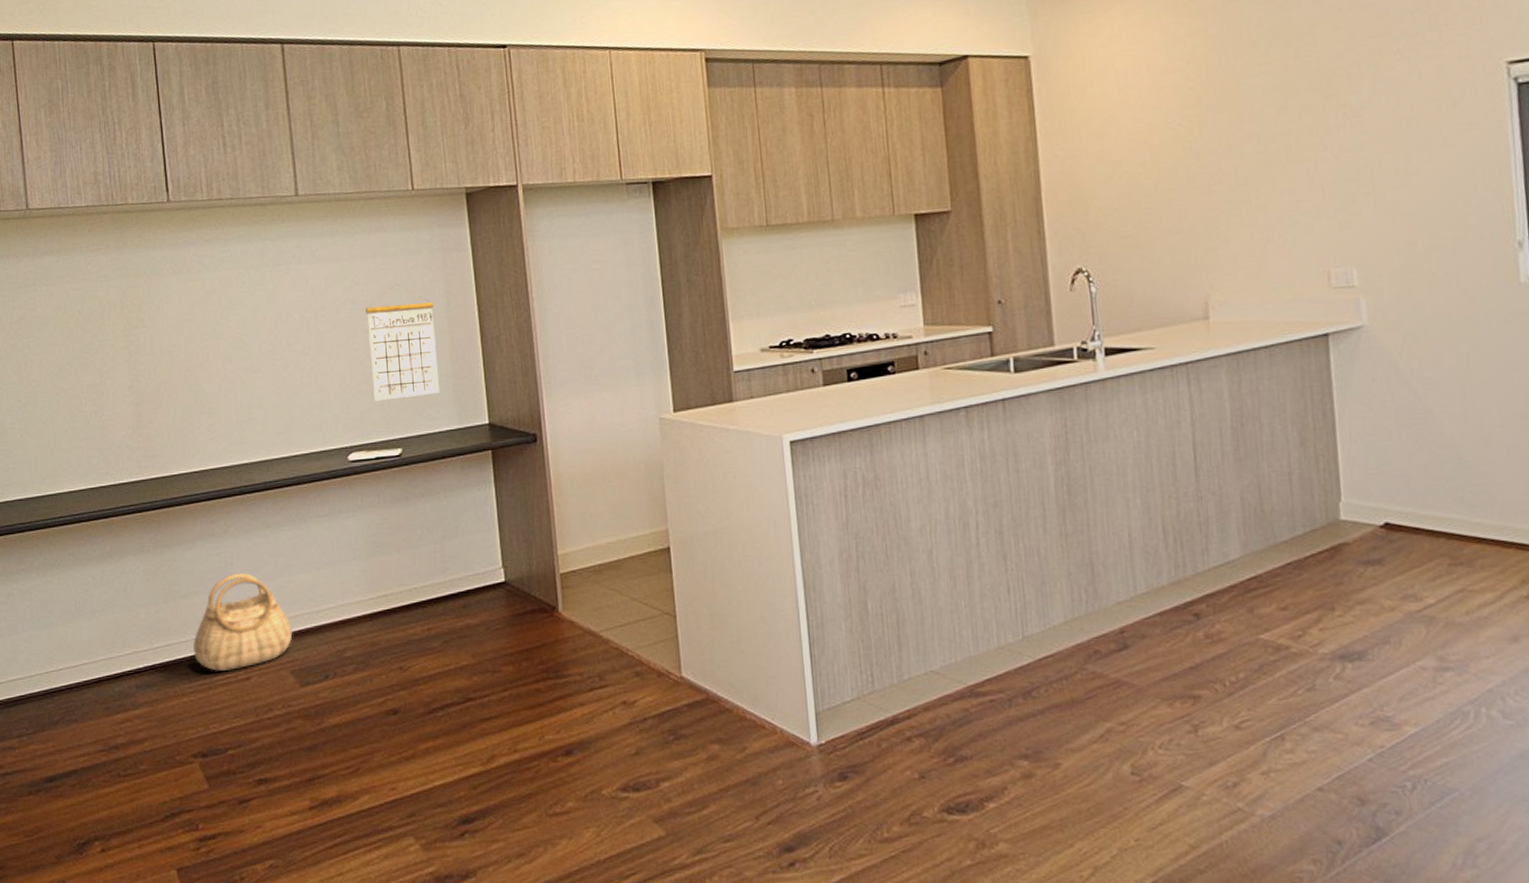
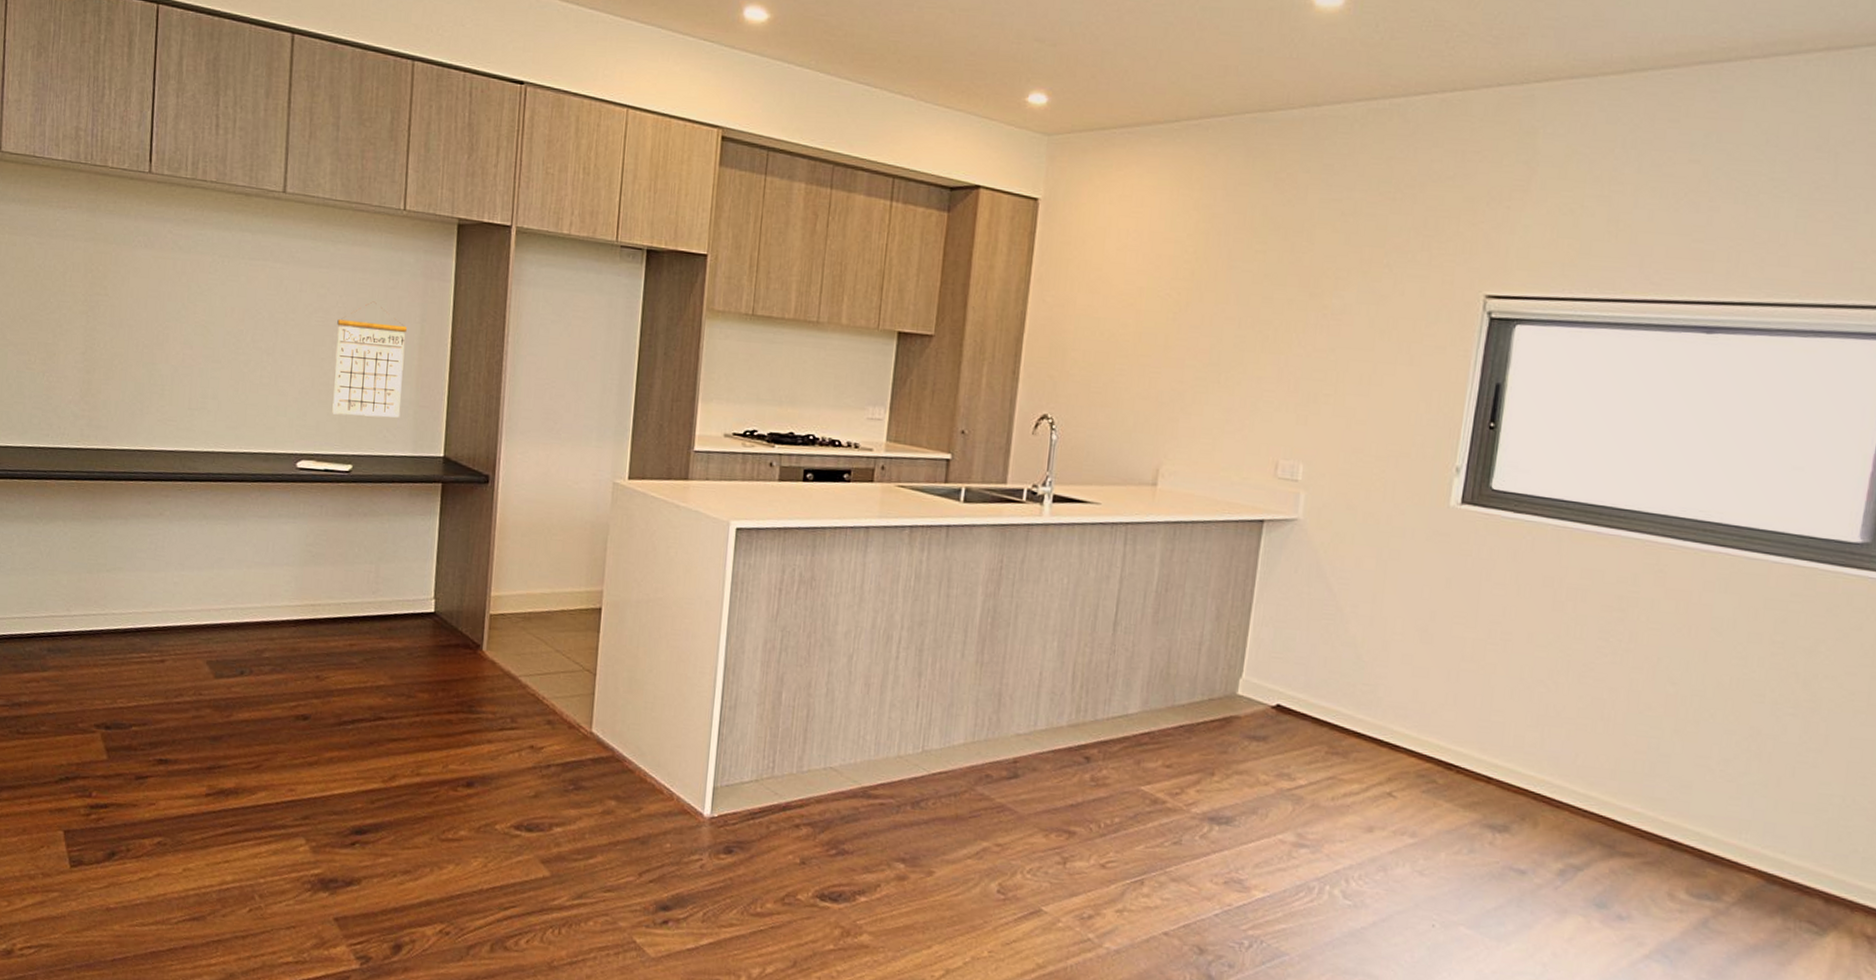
basket: present [193,572,293,671] -> none [111,557,215,651]

